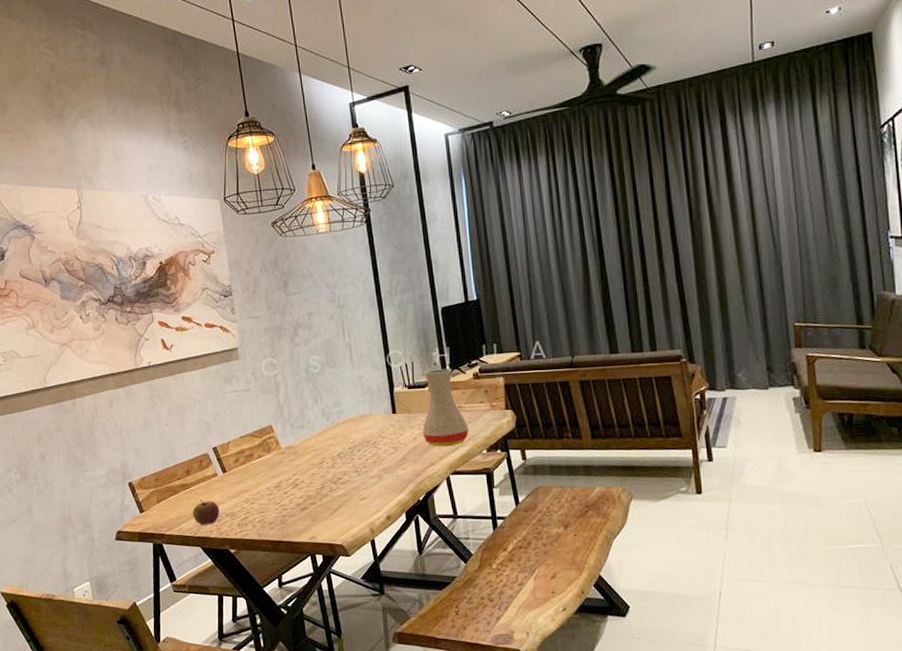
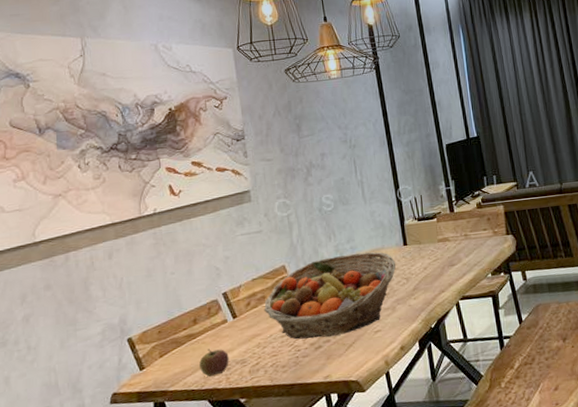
fruit basket: none [251,417,383,499] -> present [263,251,396,340]
vase: present [422,369,469,447] -> none [432,200,475,275]

